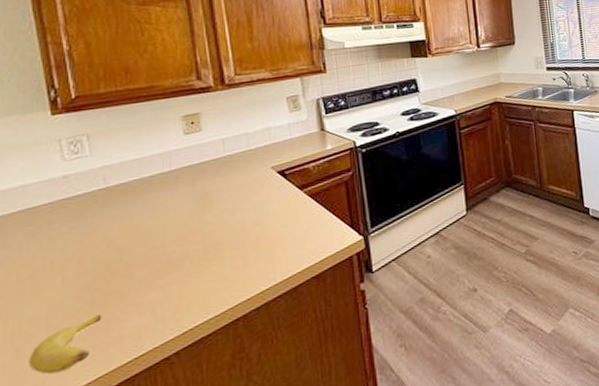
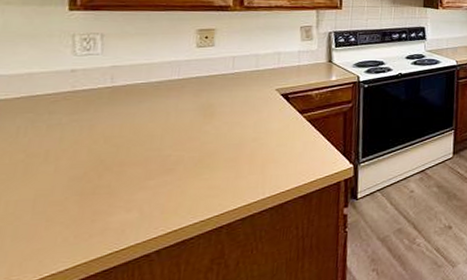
banana: present [28,313,102,375] -> none [8,205,90,257]

